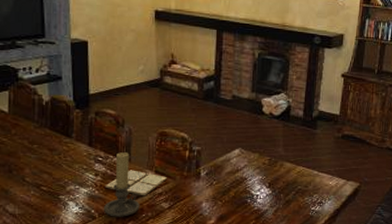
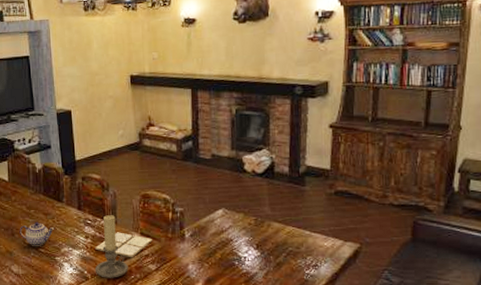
teapot: none [18,158,60,184] -> present [19,222,55,246]

